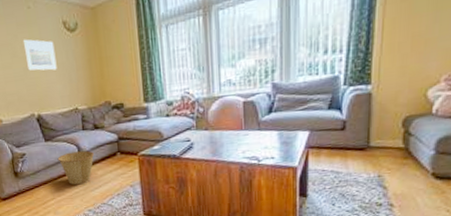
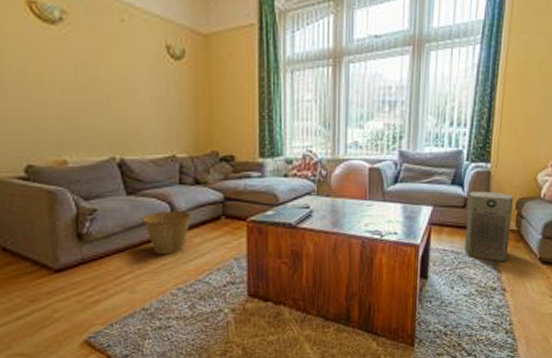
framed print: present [22,39,57,71] -> none [109,59,153,104]
air purifier: none [345,112,400,179] -> present [465,191,514,262]

